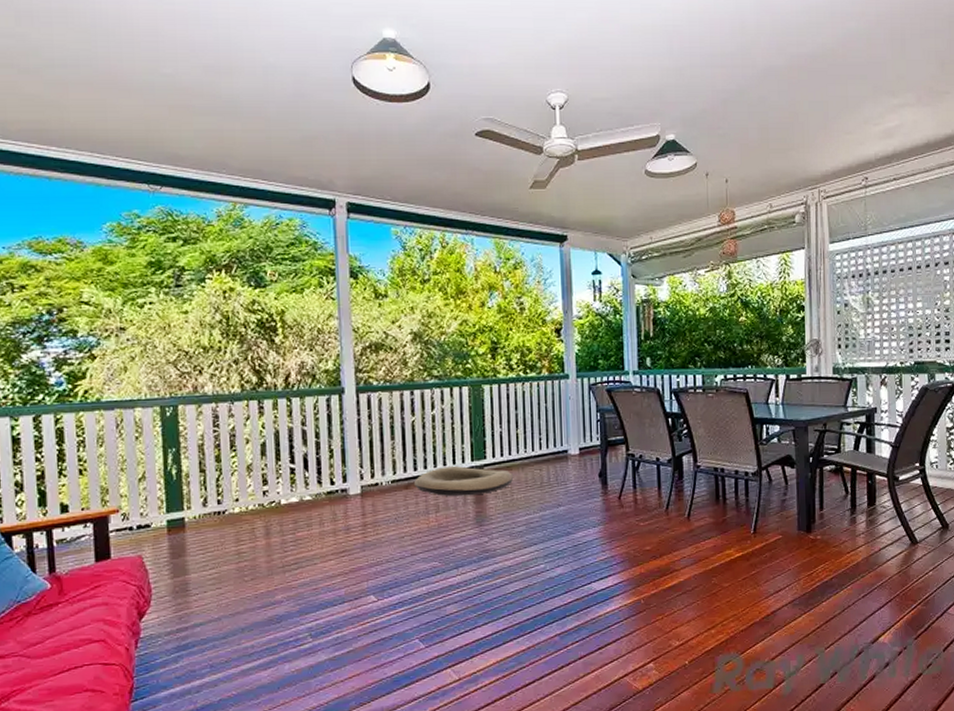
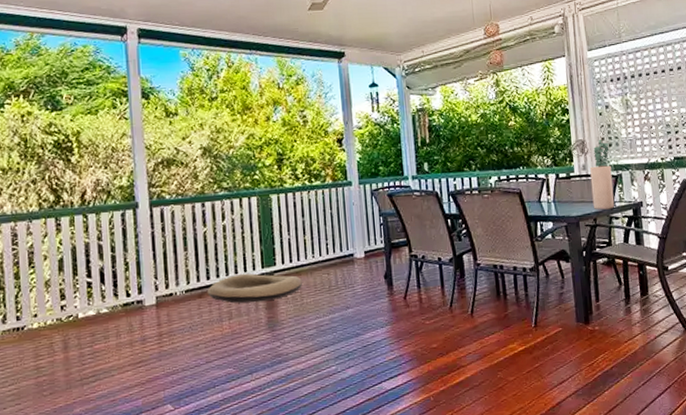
vase: none [823,337,847,415] -> present [589,136,615,210]

